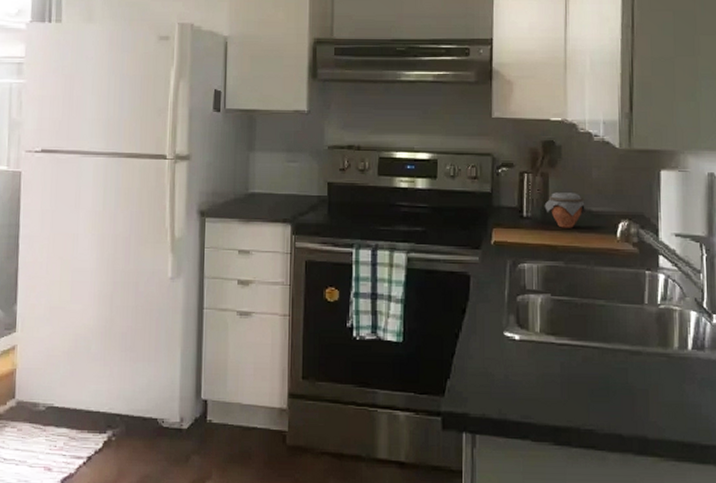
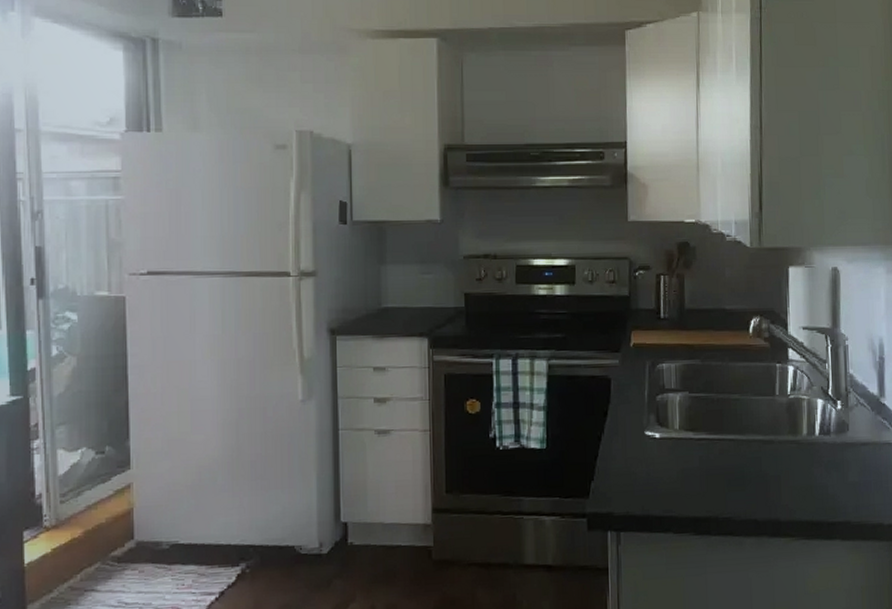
jar: present [544,191,586,228] -> none [680,291,721,327]

